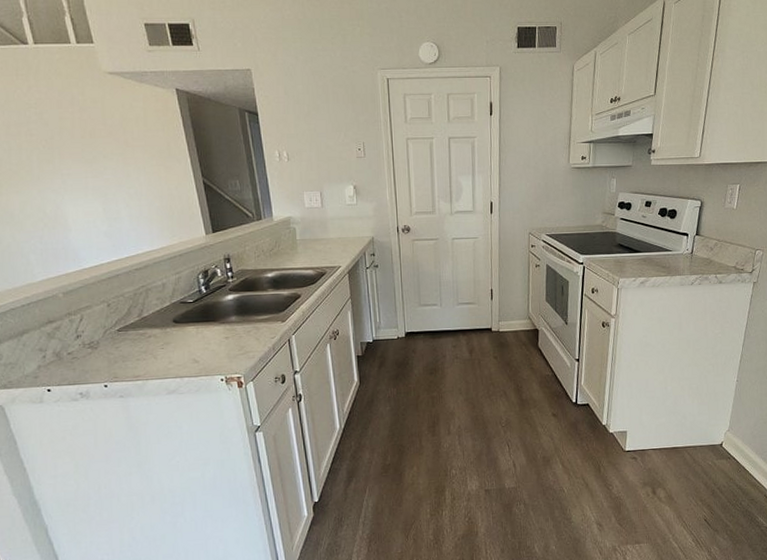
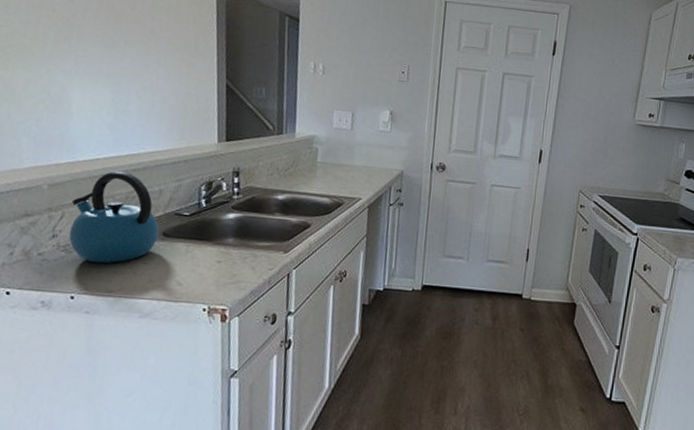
kettle: none [87,272,169,354] -> present [69,171,159,264]

